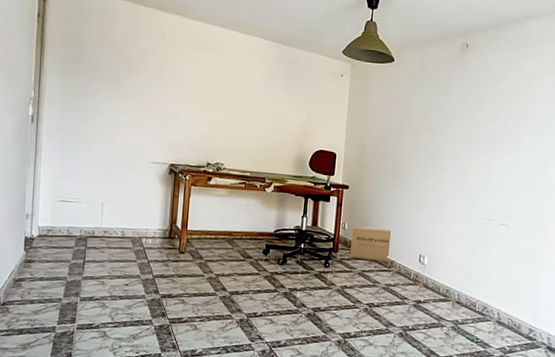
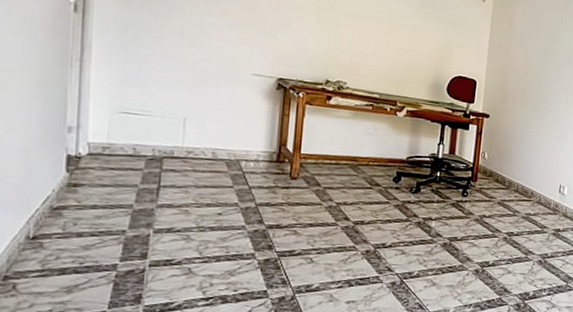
box: present [350,226,395,263] -> none [489,156,536,193]

